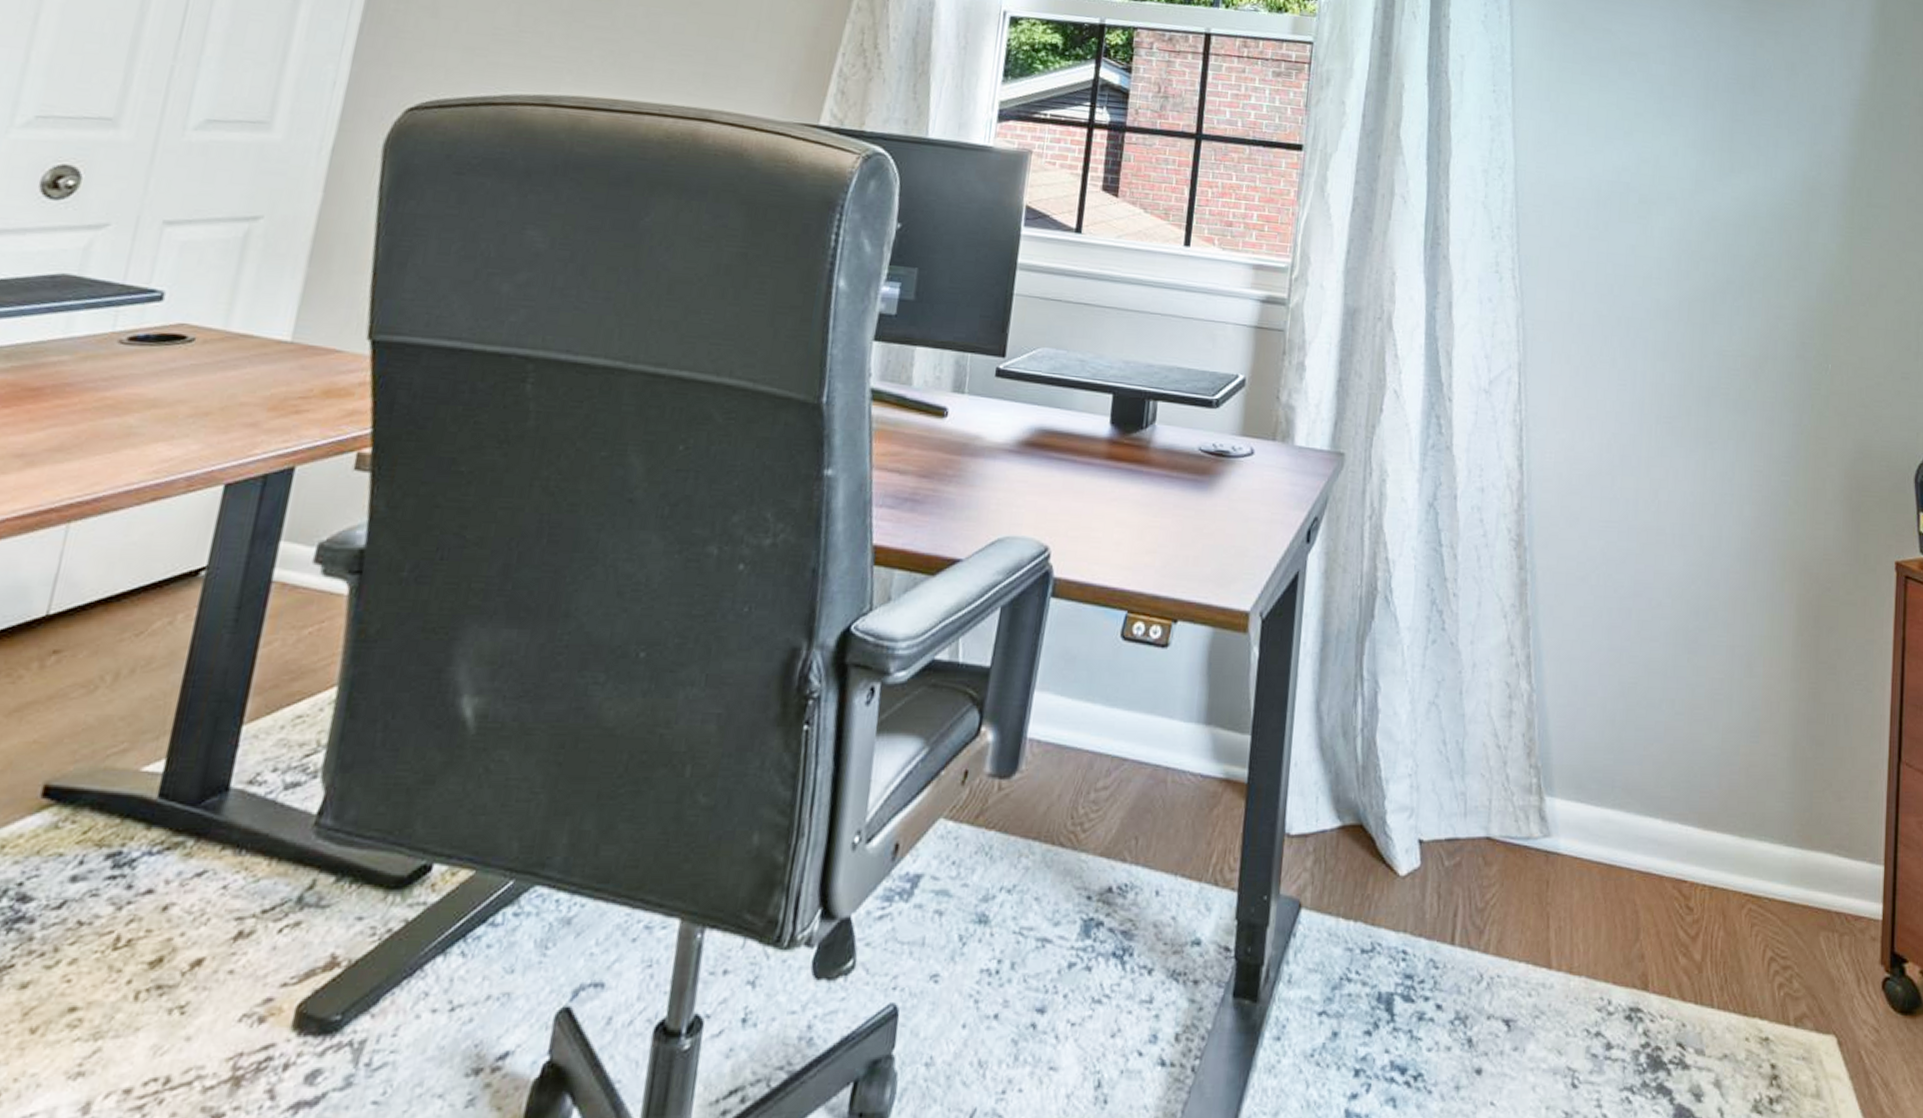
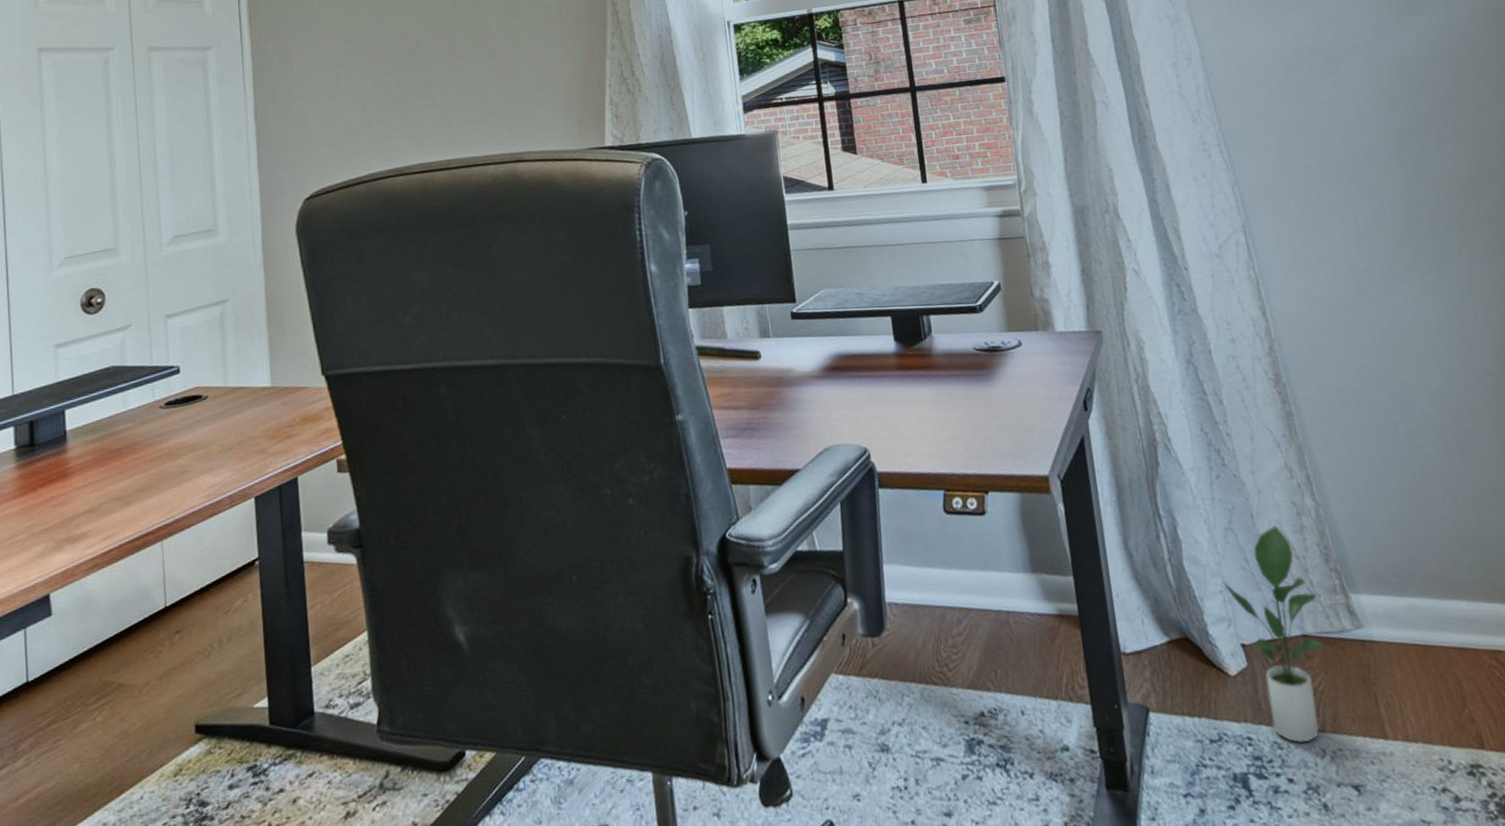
potted plant: none [1414,707,1511,963] -> present [1222,525,1329,743]

